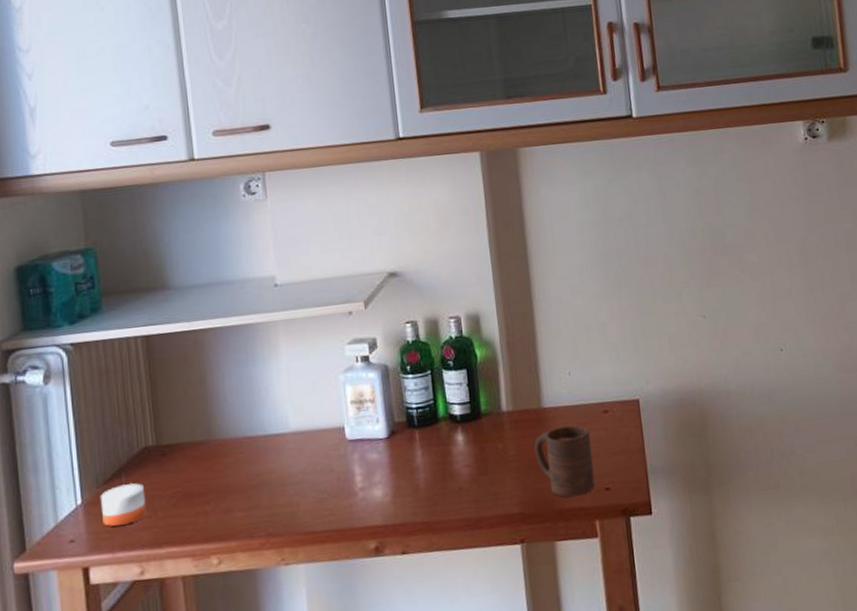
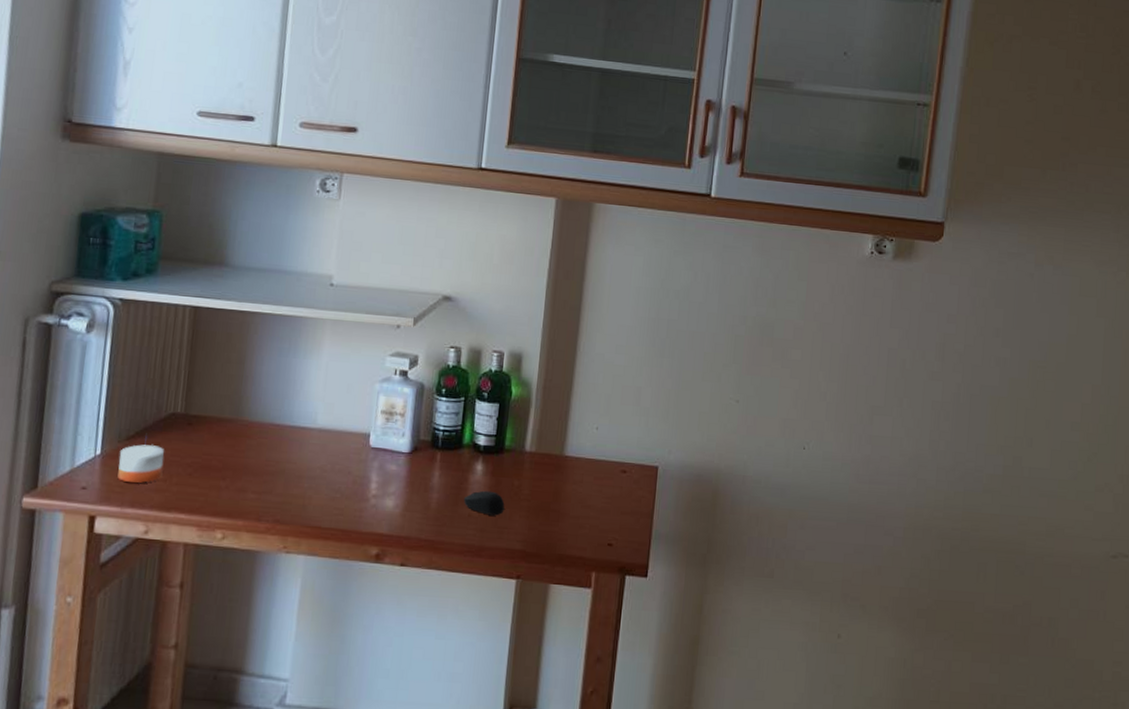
computer mouse: none [450,459,494,485] -> present [463,490,505,516]
cup: present [534,425,595,498] -> none [547,477,604,546]

